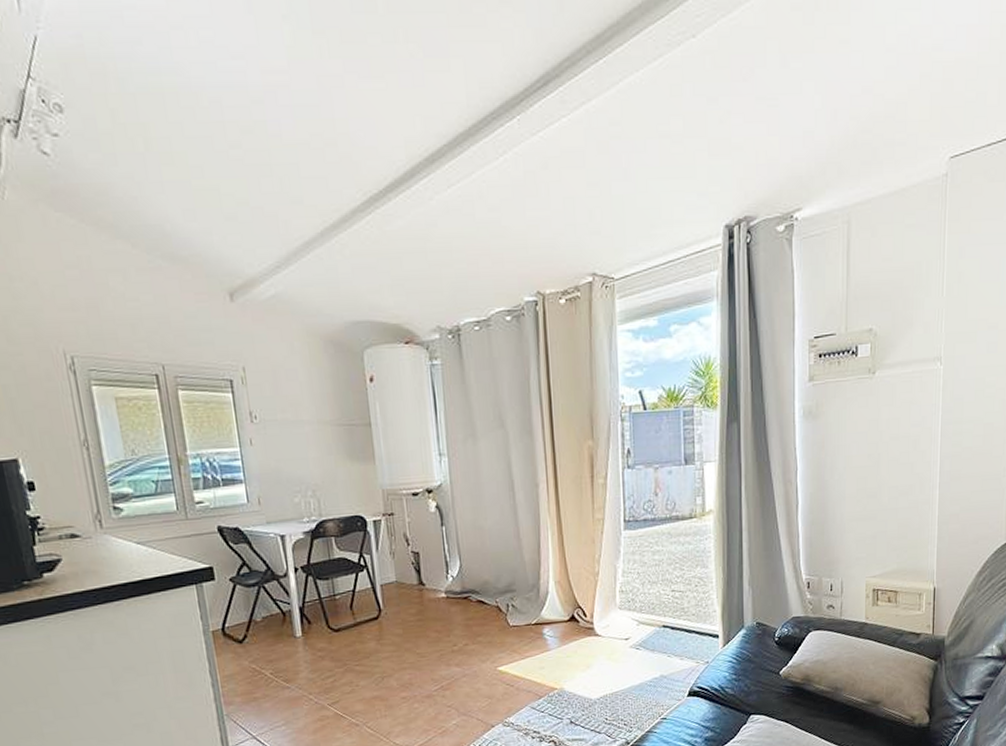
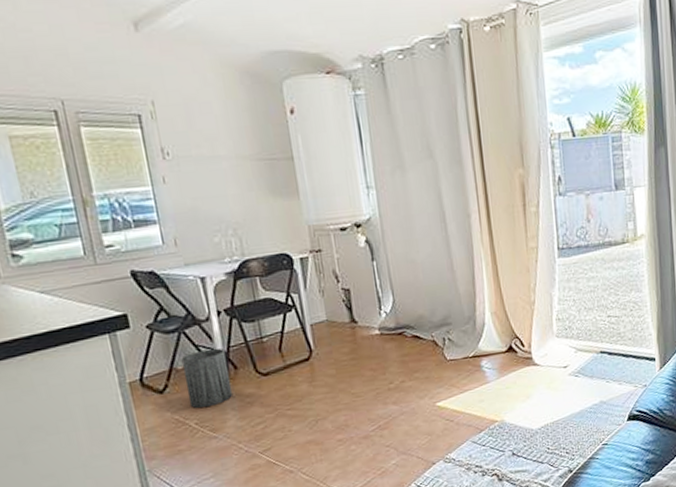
trash can: none [260,603,306,659] -> present [181,348,233,409]

